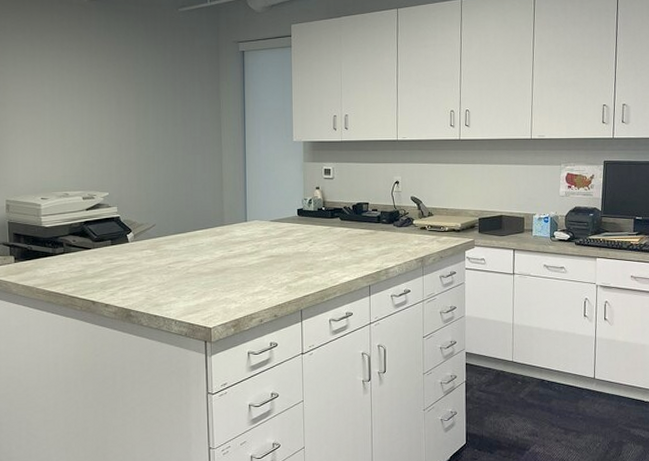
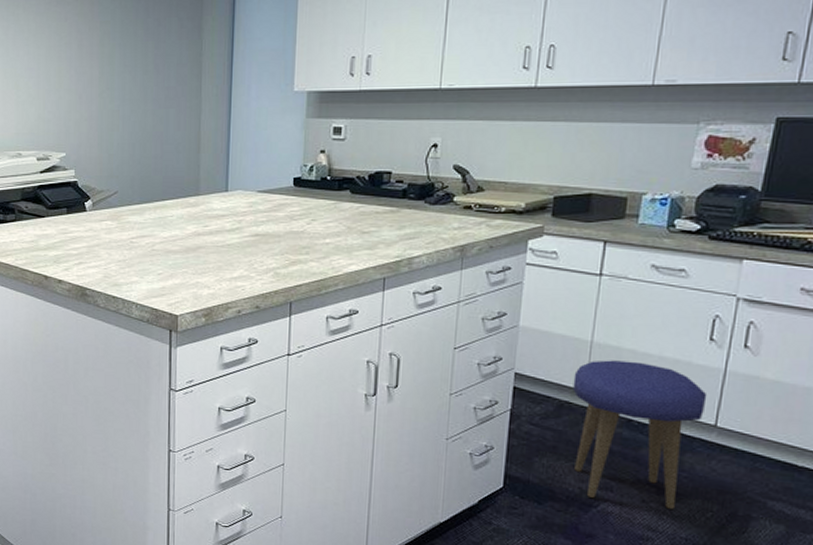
stool: none [504,336,587,444] -> present [572,360,707,509]

